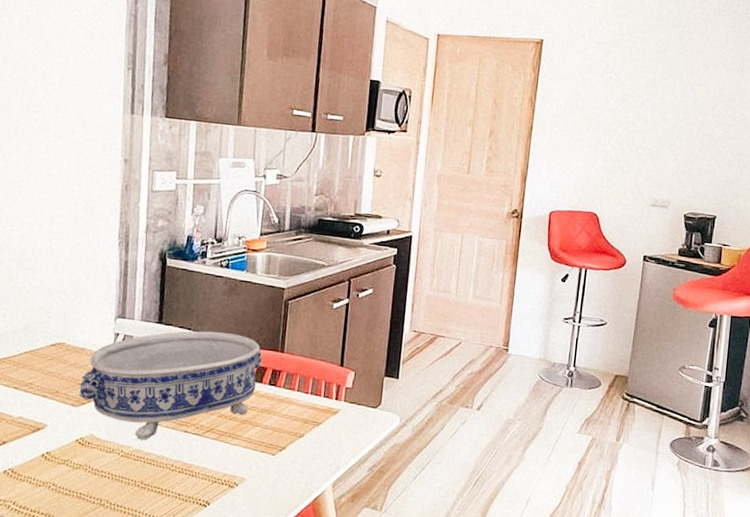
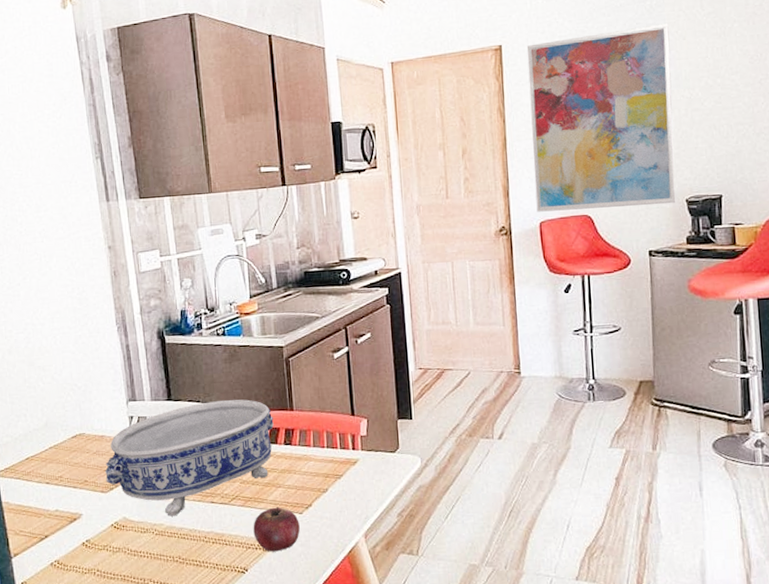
apple: none [222,445,271,490] -> present [253,507,300,552]
wall art: none [549,44,695,217] -> present [526,23,676,212]

